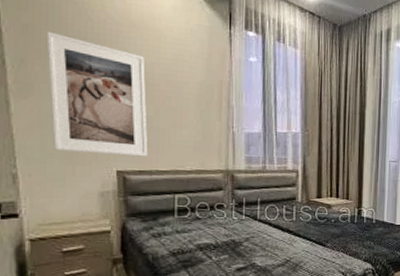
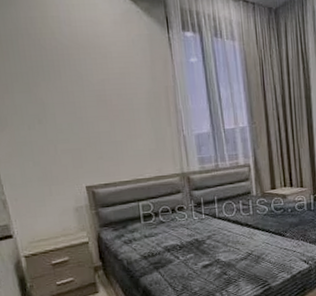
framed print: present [46,32,148,157] -> none [10,66,111,175]

